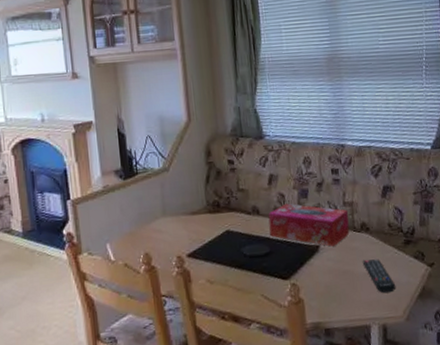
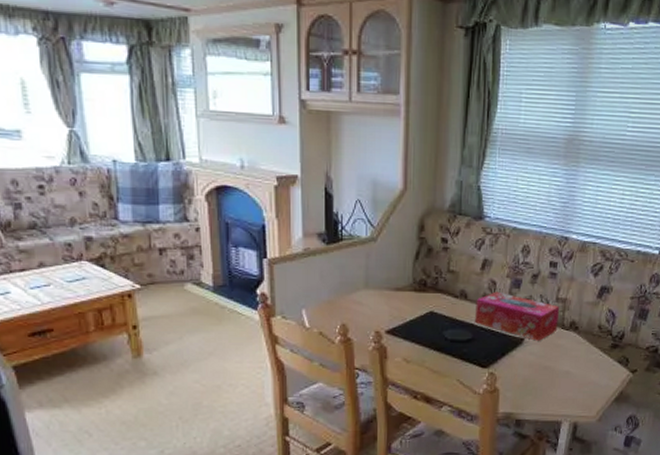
remote control: present [362,259,396,293] -> none [565,358,595,393]

